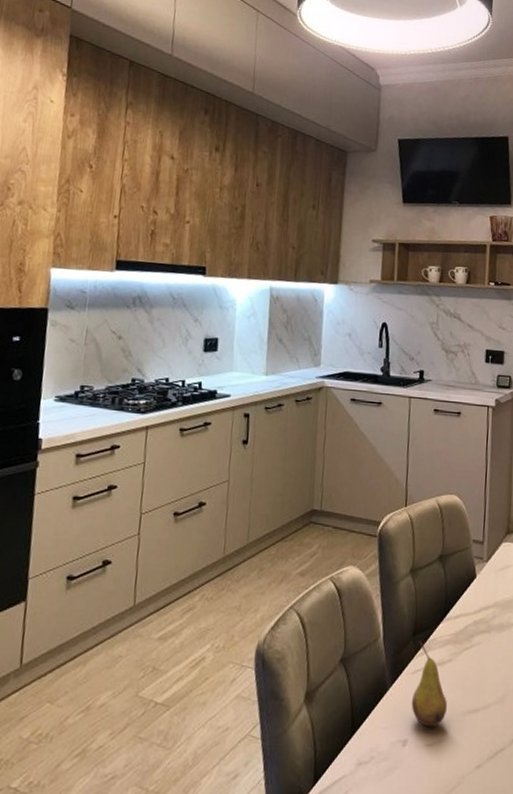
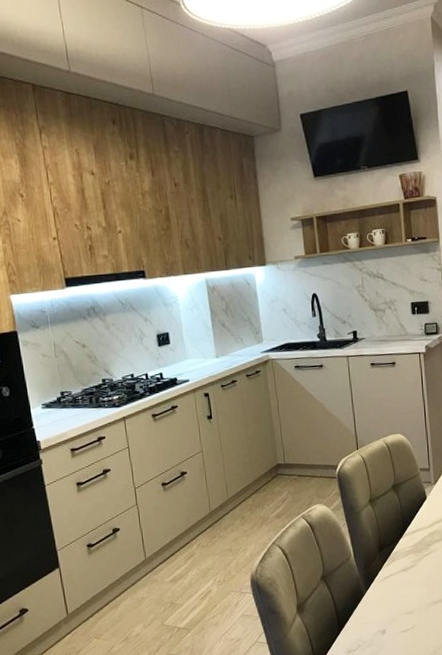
fruit: present [411,639,448,728] -> none [383,553,416,619]

